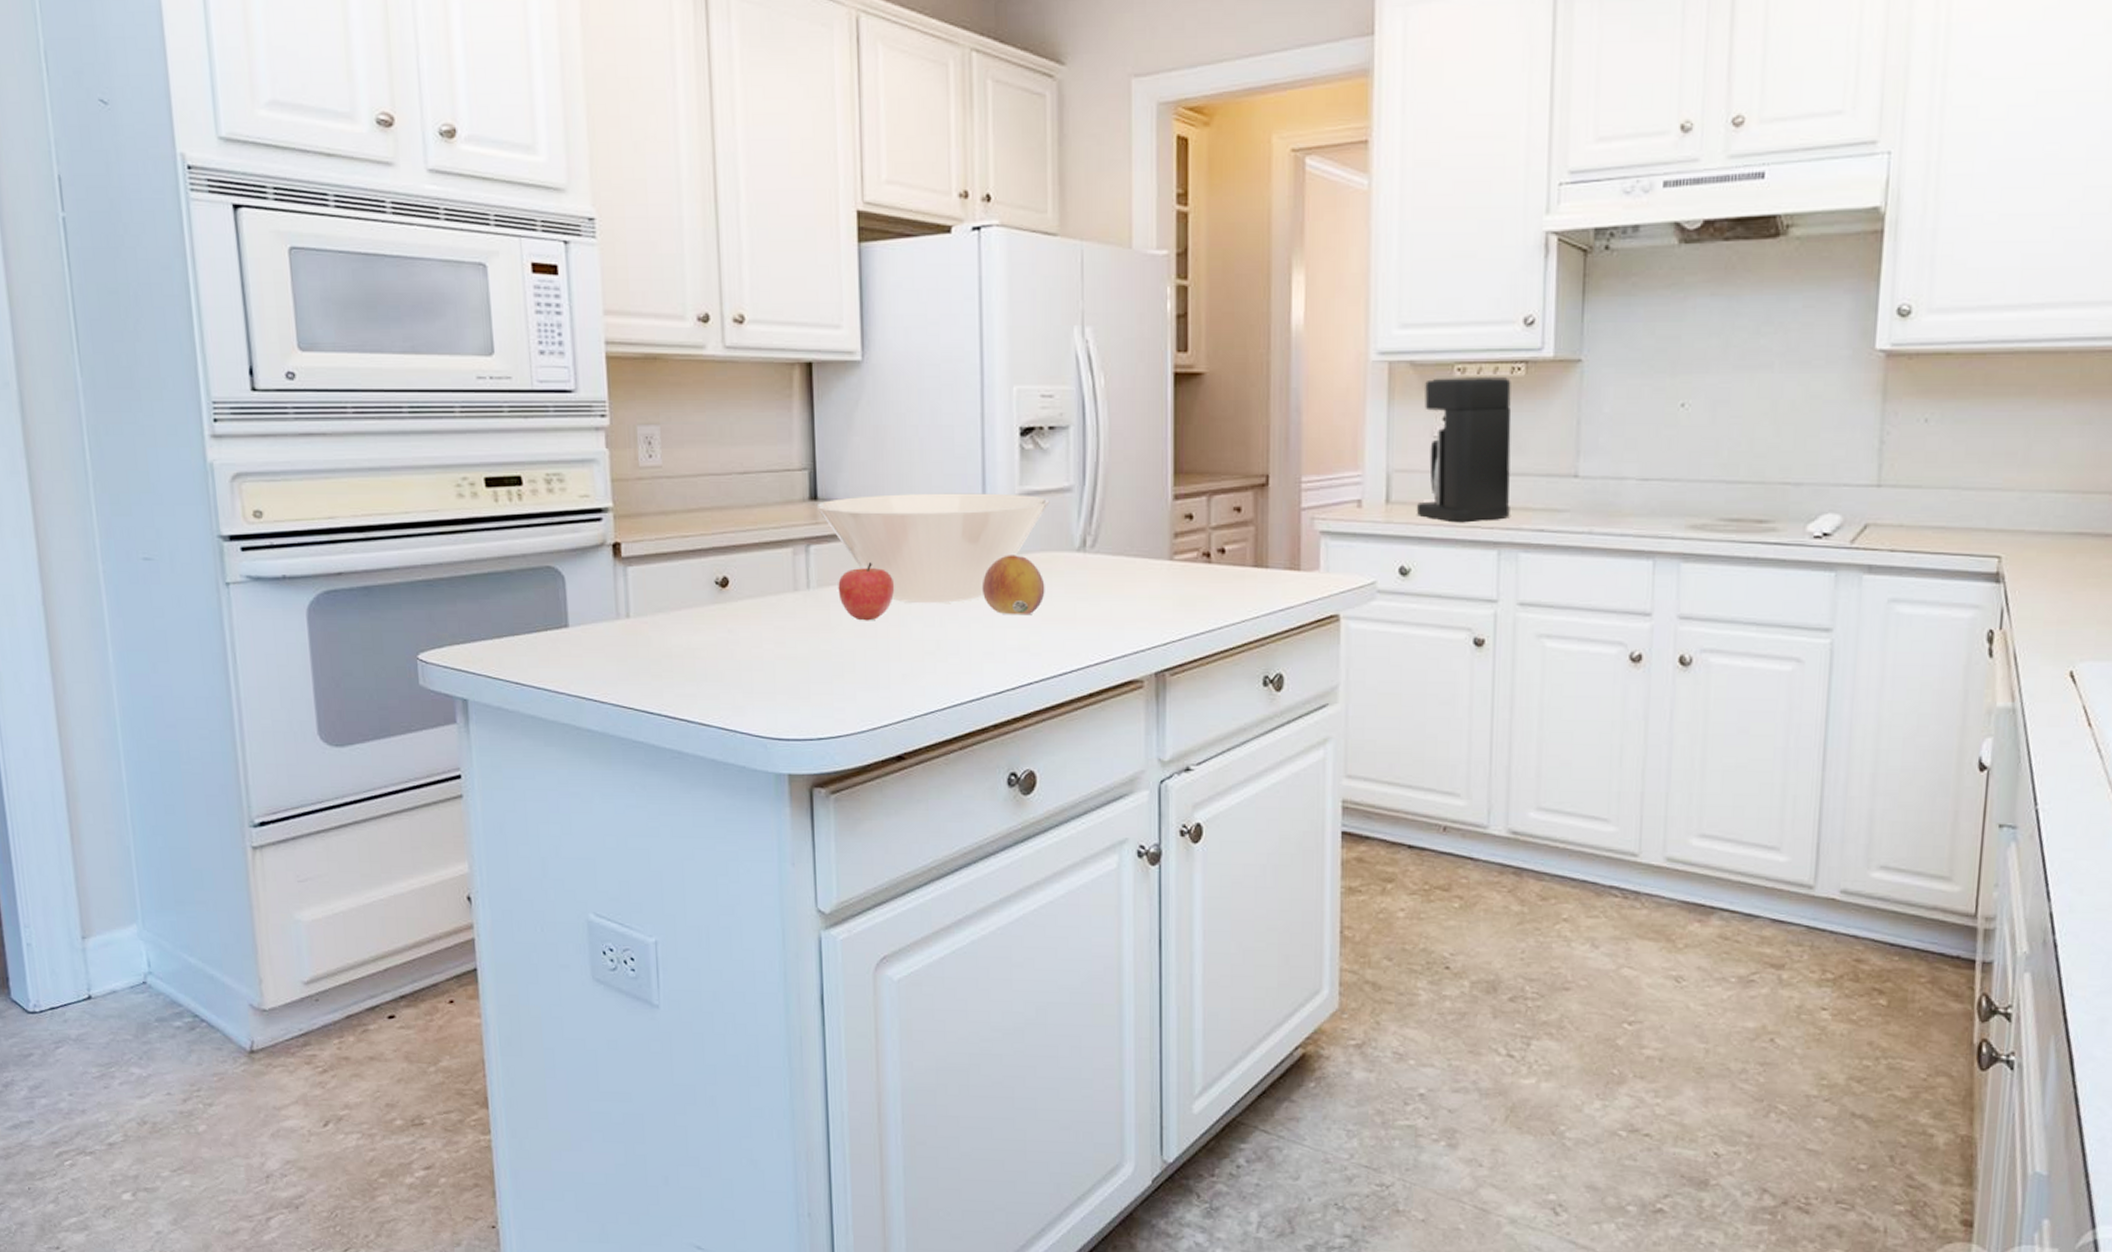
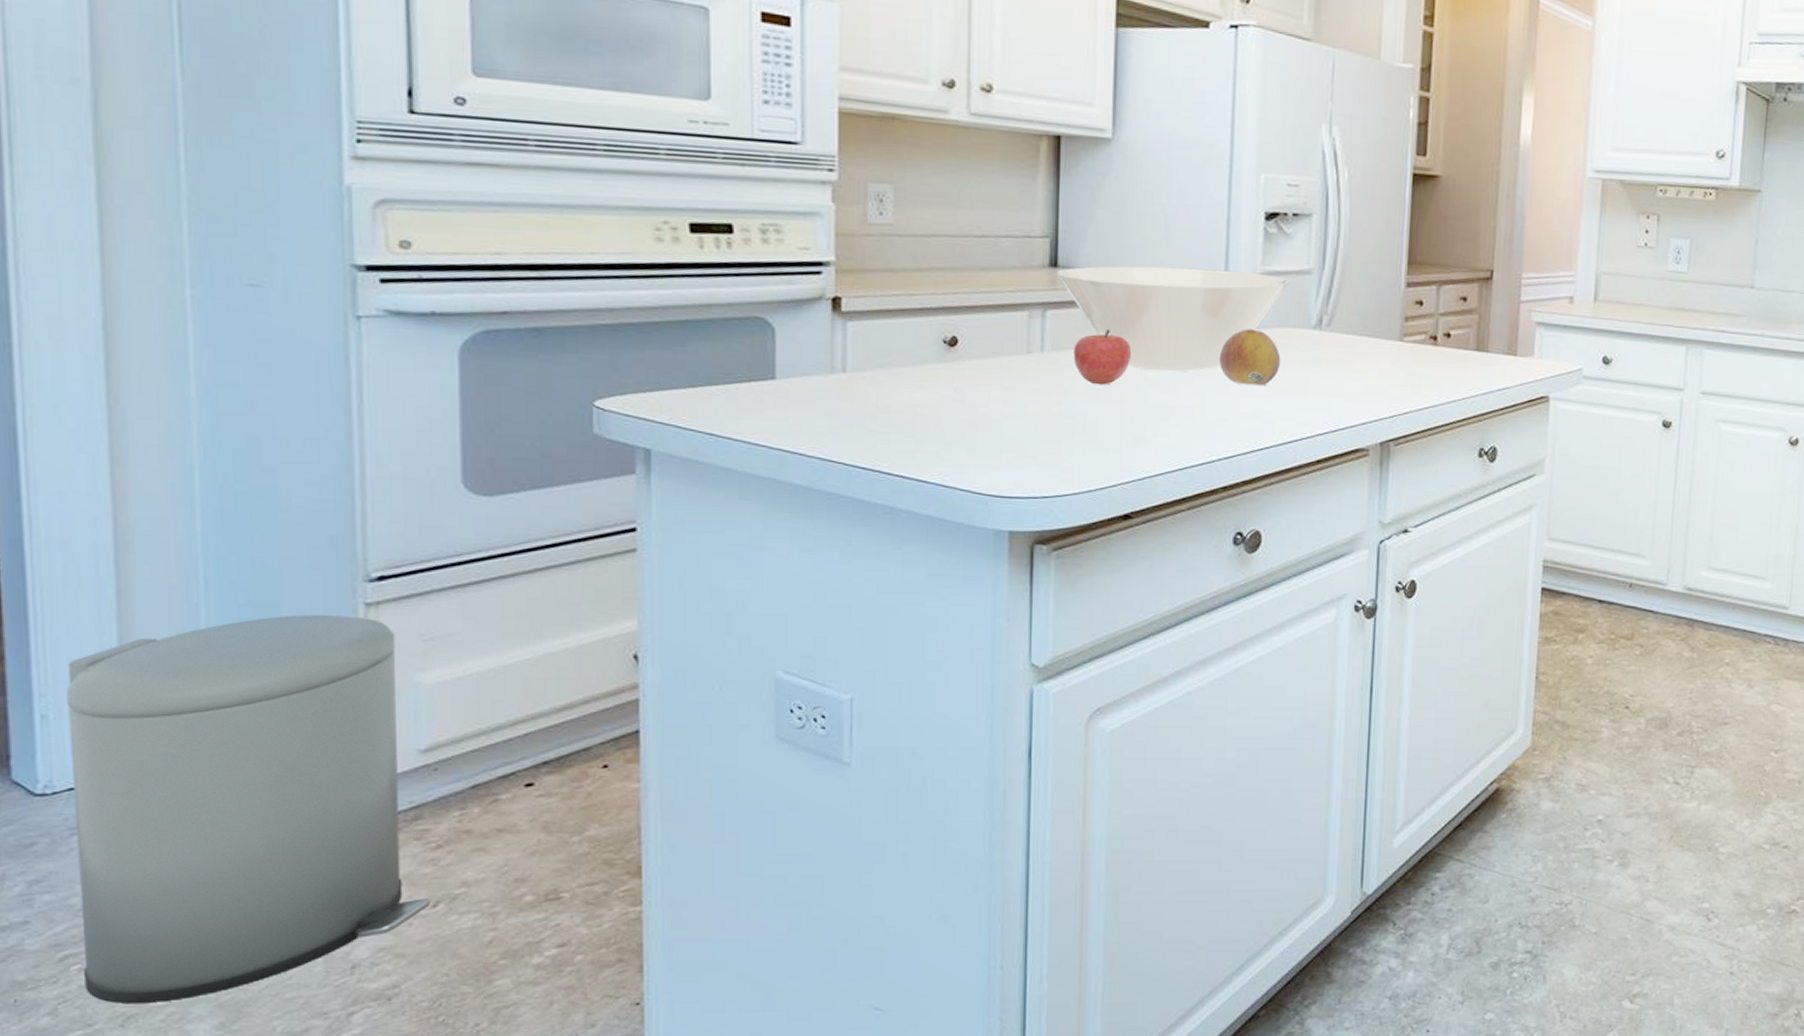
pedal bin: none [41,857,322,1198] -> present [67,615,430,1004]
coffee maker: present [1416,377,1512,523] -> none [1619,197,1704,321]

